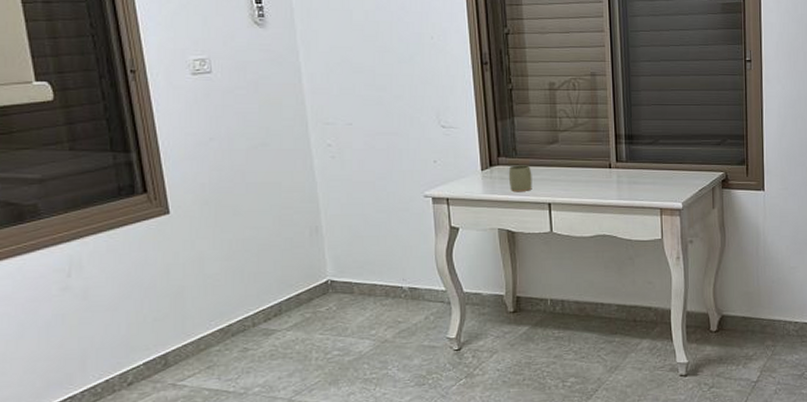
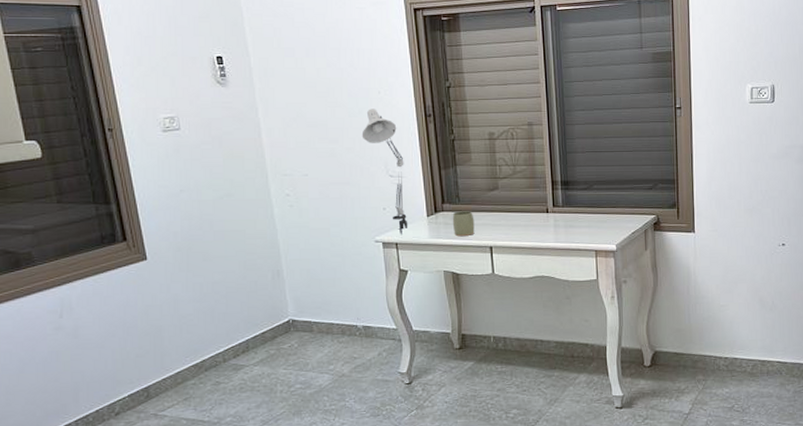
desk lamp: none [412,55,461,191] -> present [361,109,408,236]

